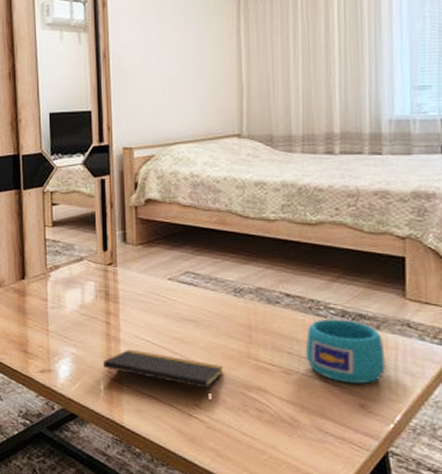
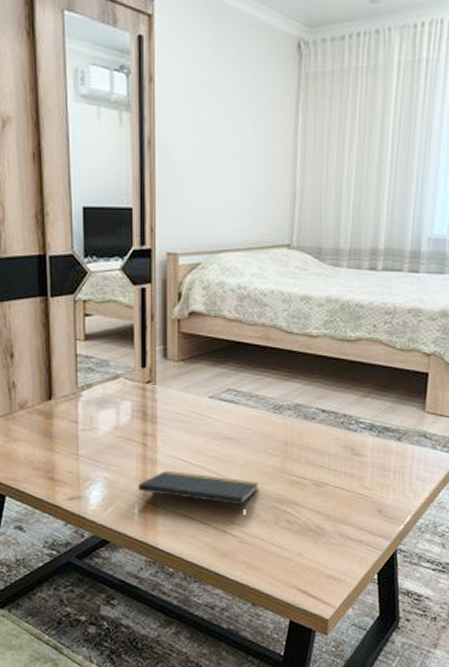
cup: present [305,318,386,384] -> none [335,432,403,491]

